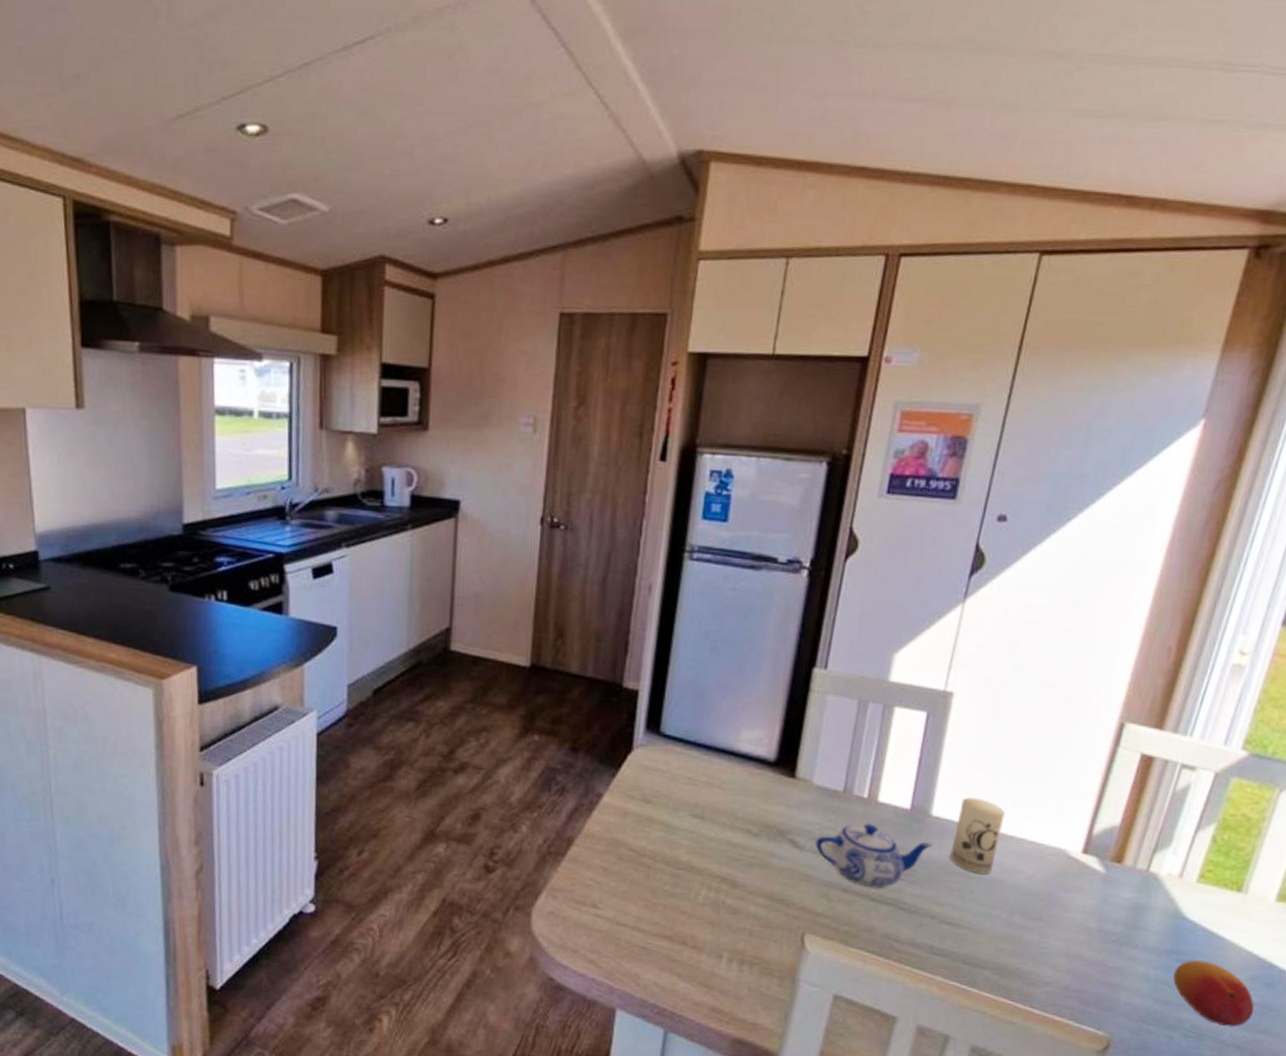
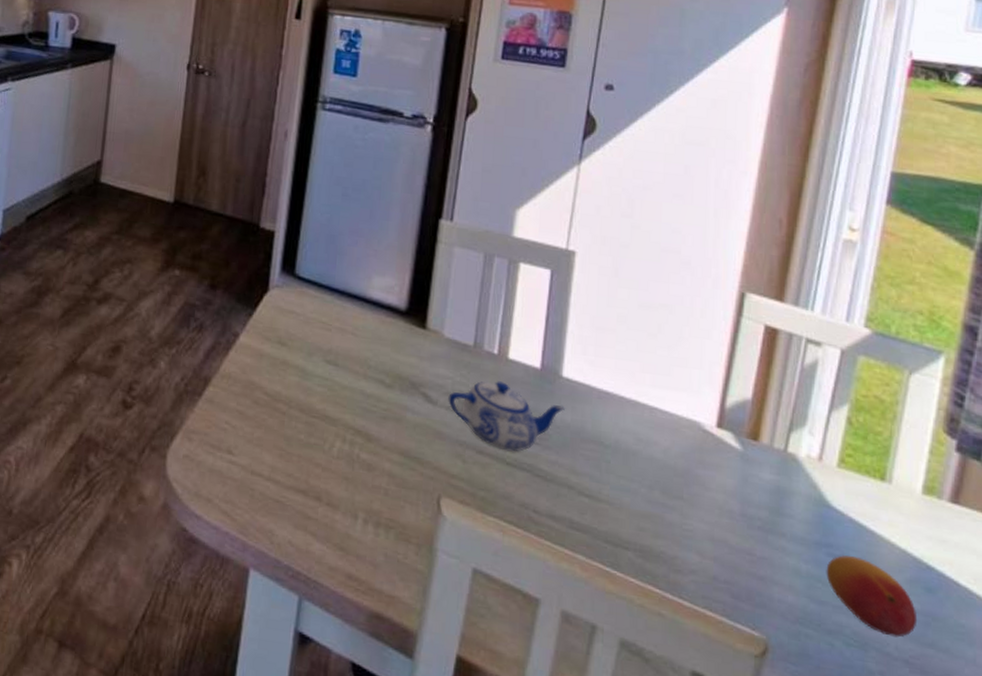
candle: present [950,797,1005,874] -> none [584,360,635,444]

